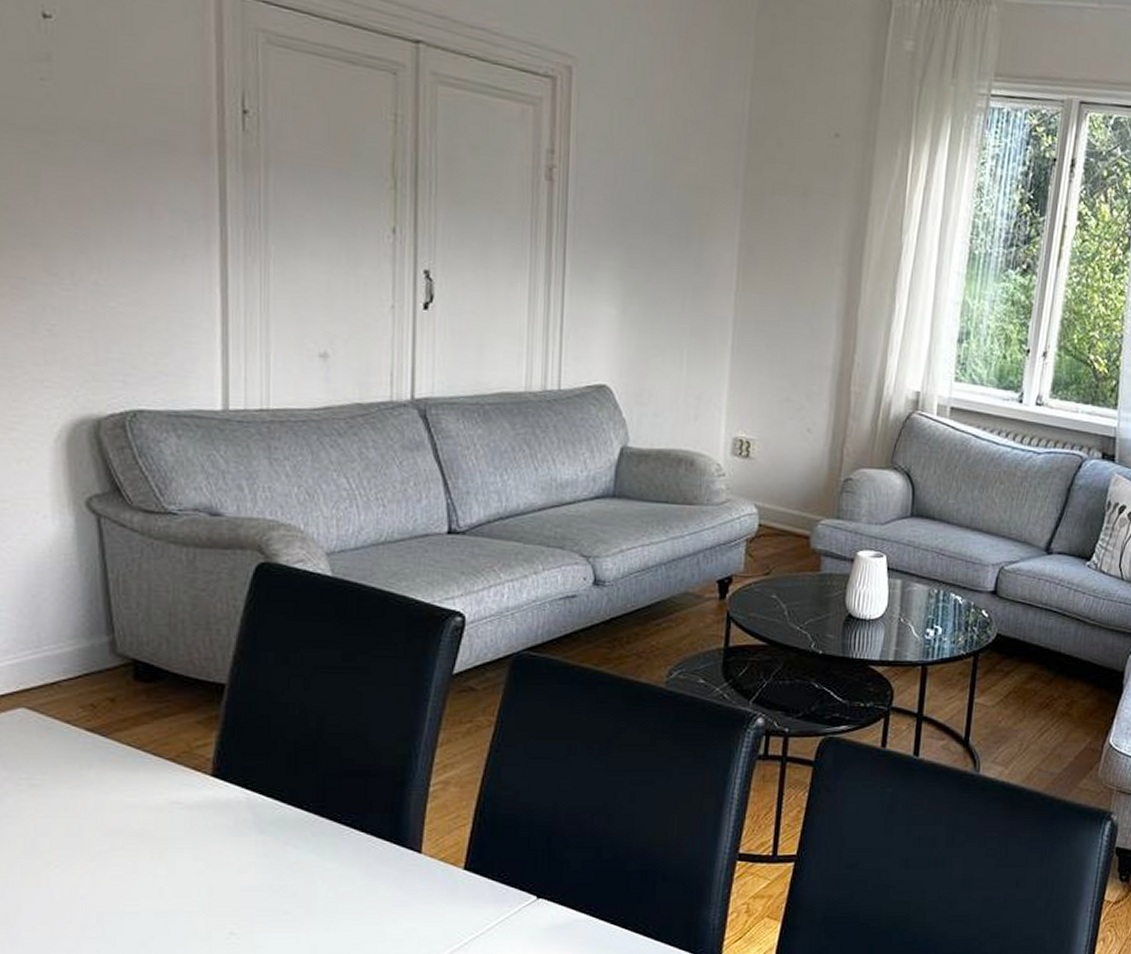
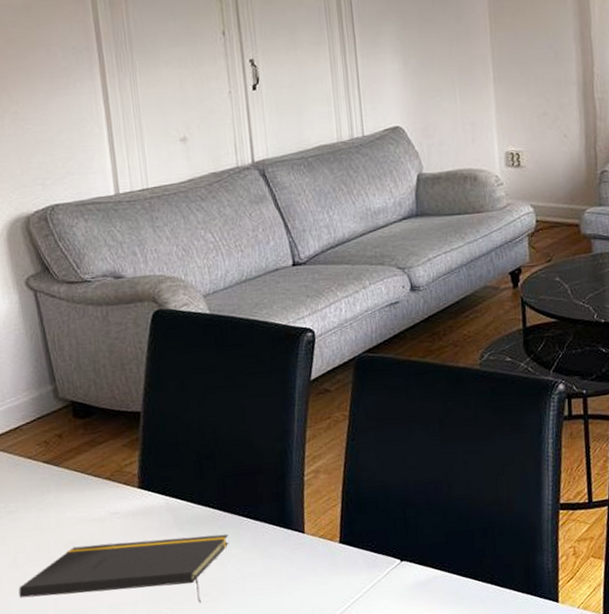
notepad: none [35,837,323,921] -> present [18,534,229,603]

